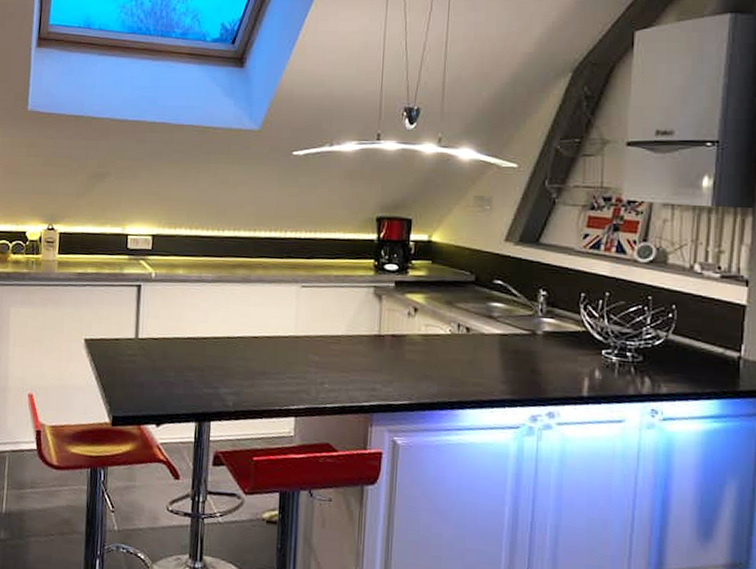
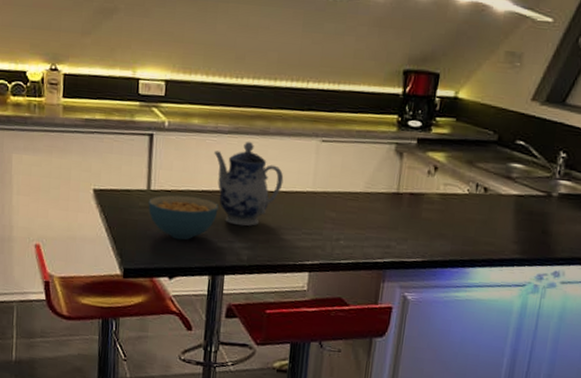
cereal bowl: none [136,342,204,387] -> present [148,195,218,240]
teapot: none [198,289,266,372] -> present [214,141,284,226]

